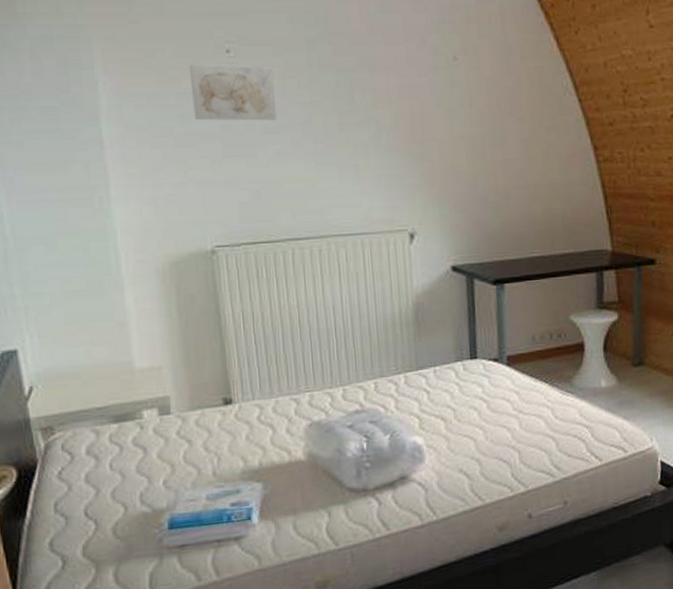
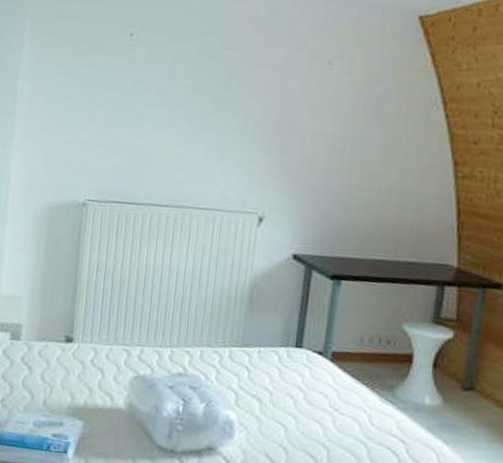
wall art: present [189,63,277,121] -> none [92,42,165,98]

